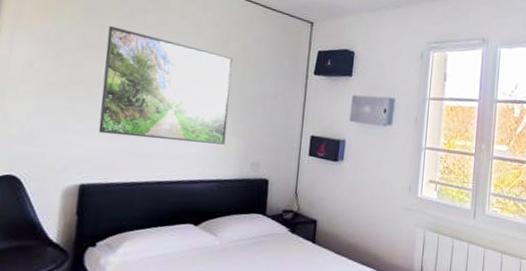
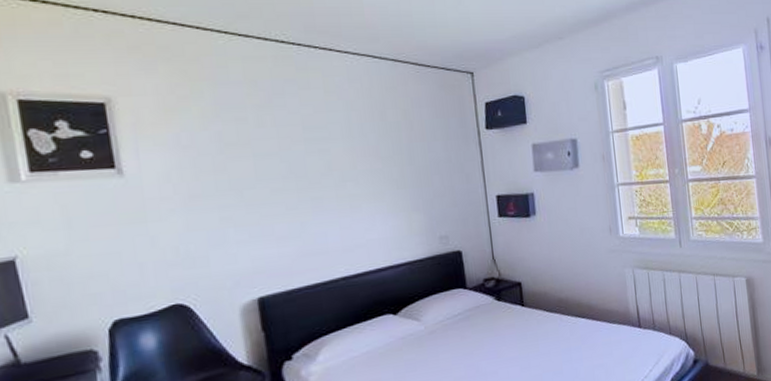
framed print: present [98,26,233,145] -> none [246,118,406,239]

